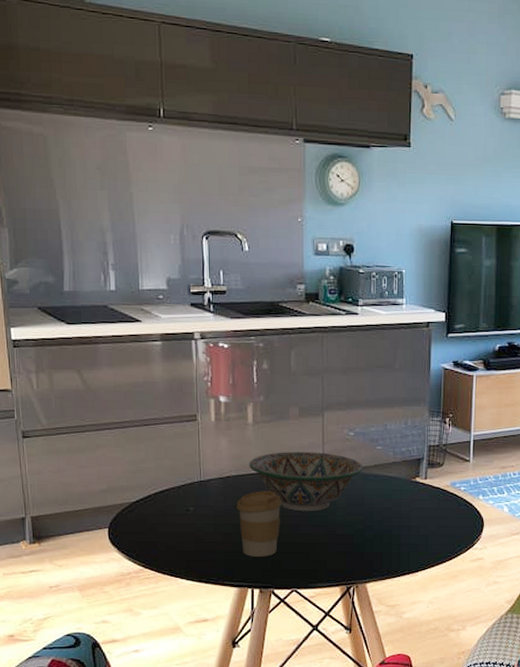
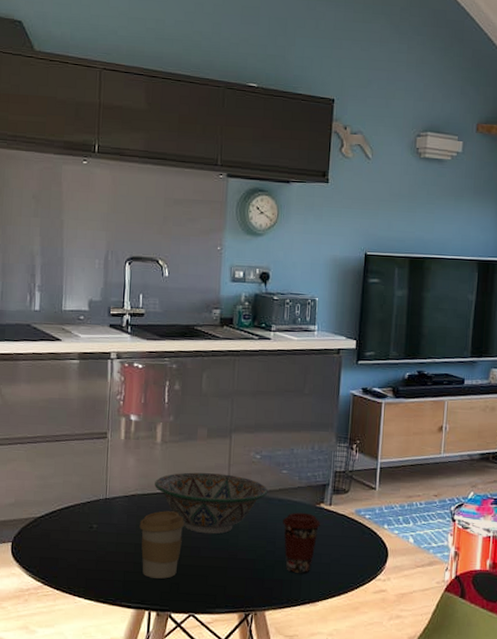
coffee cup: none [379,487,418,546] -> present [283,512,321,573]

